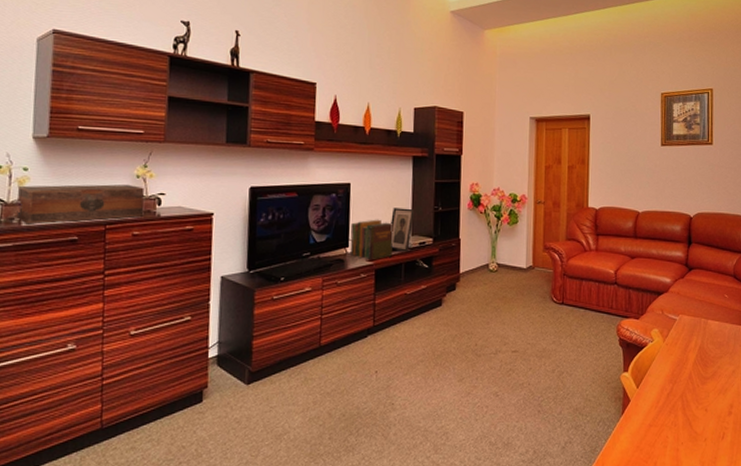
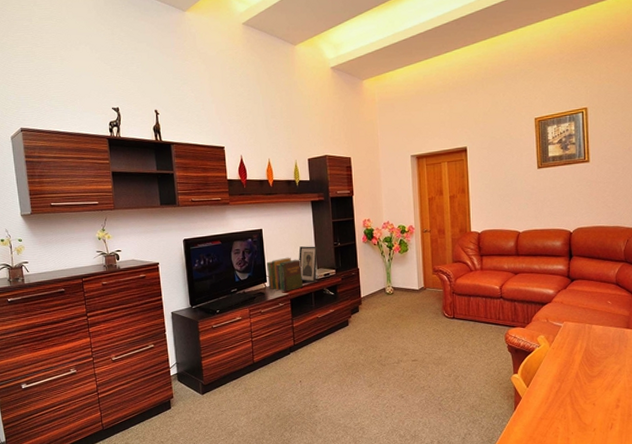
decorative box: present [16,184,144,225] -> none [17,246,108,282]

